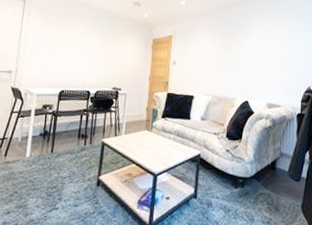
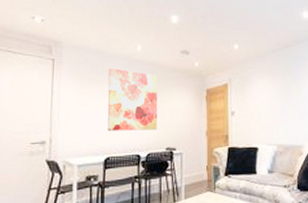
wall art: none [64,13,111,71] -> present [108,68,158,131]

